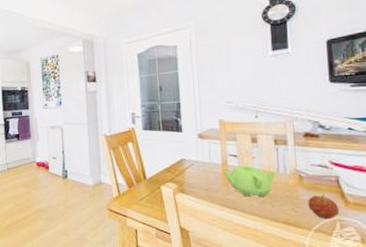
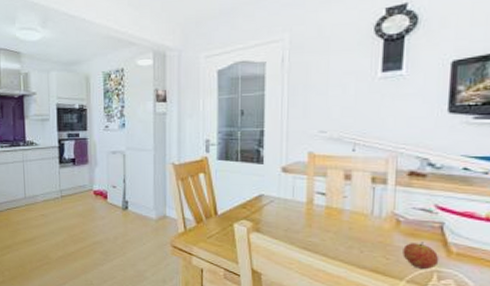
teapot: present [223,165,276,198] -> none [307,205,369,242]

